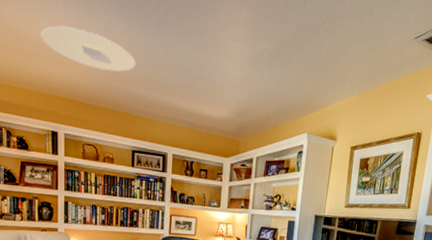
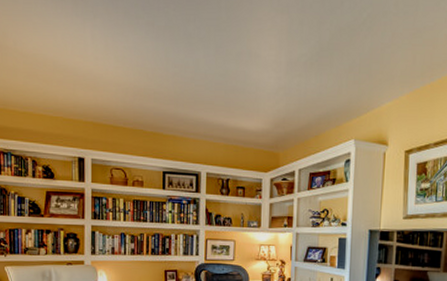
ceiling light: present [41,25,136,72] -> none [68,50,165,91]

